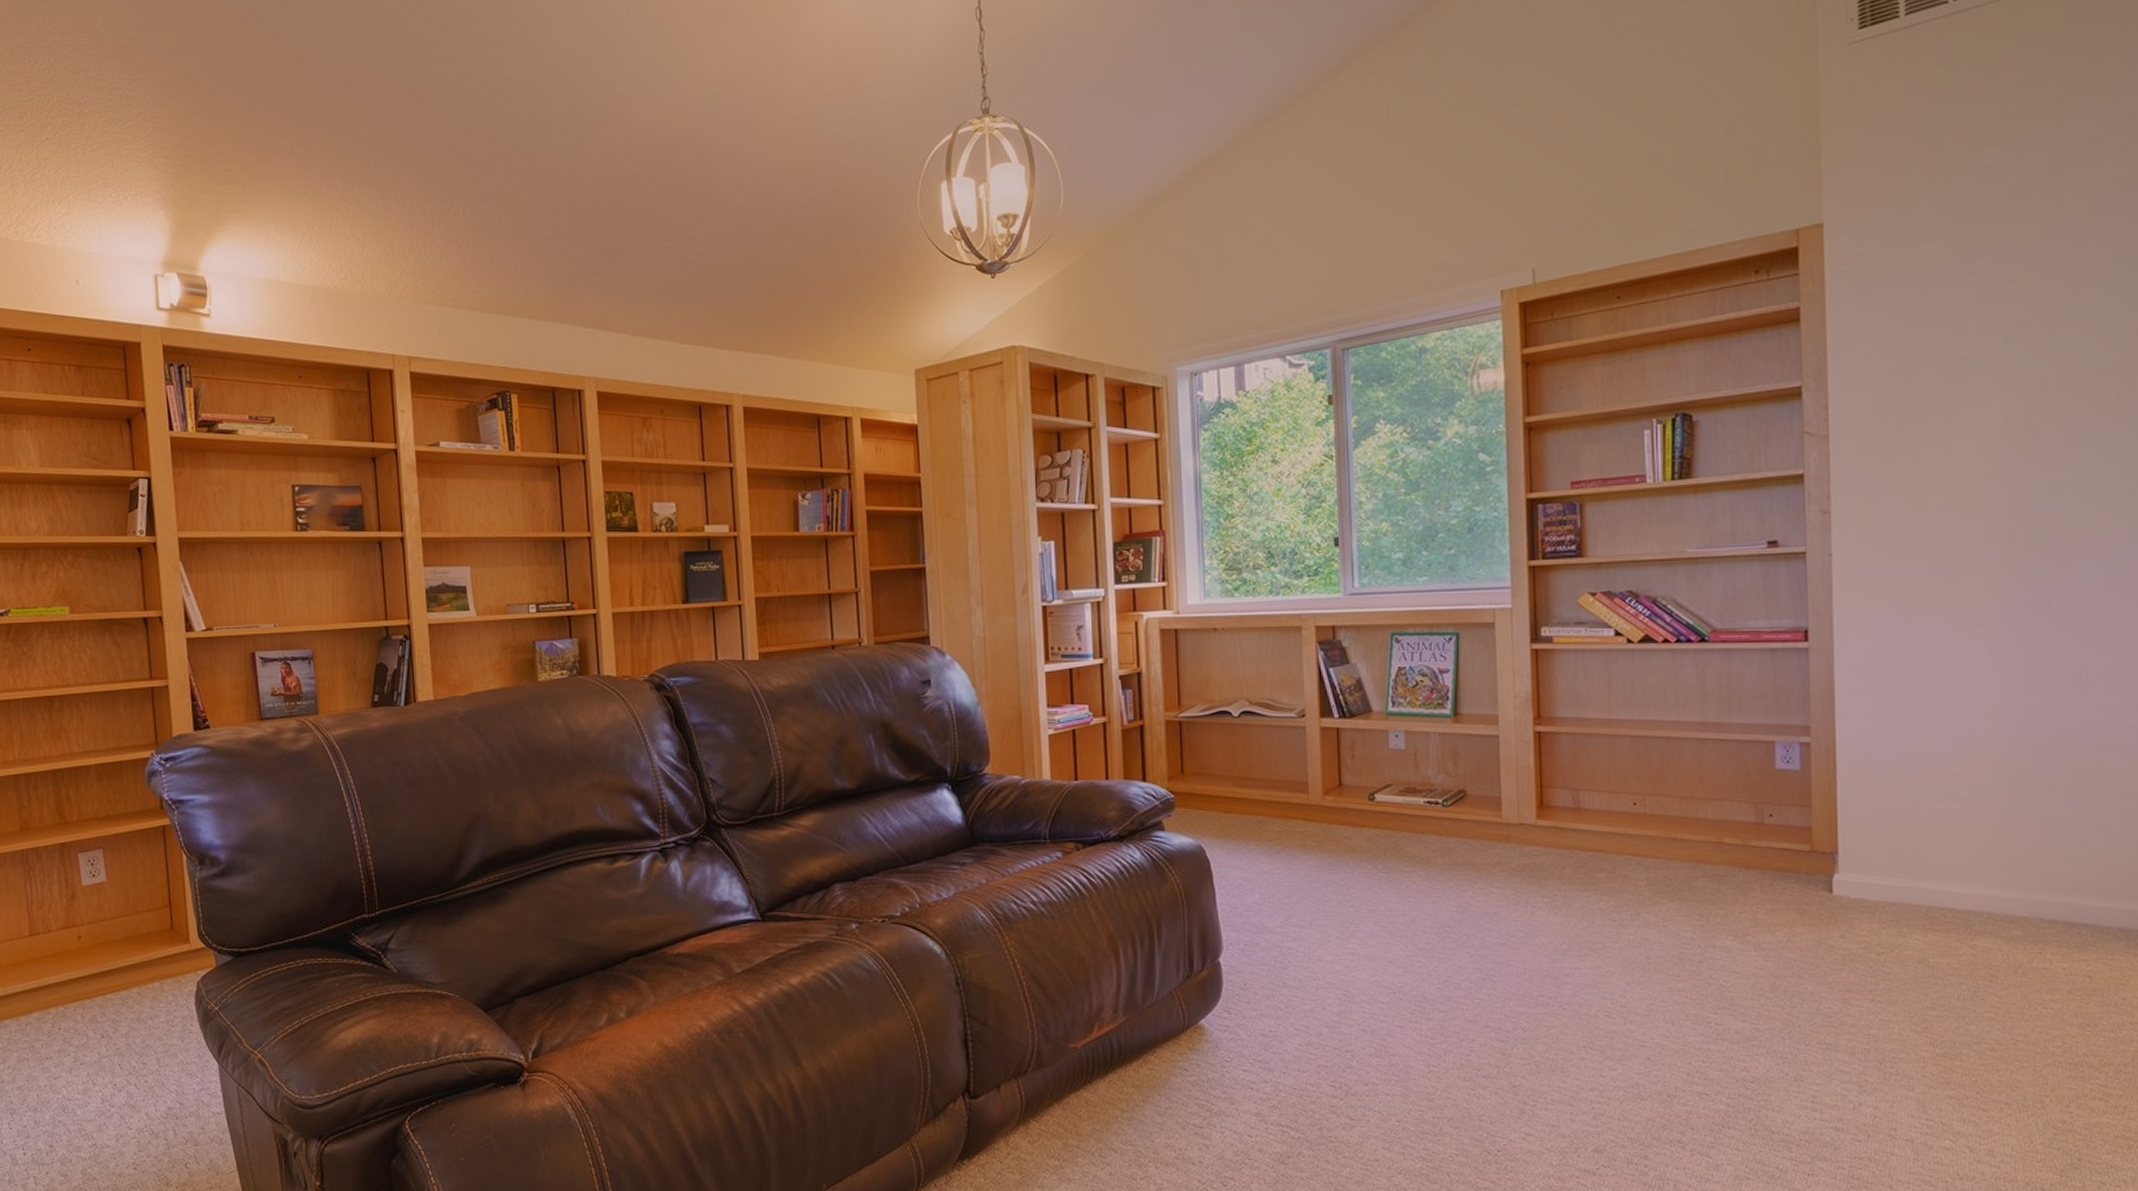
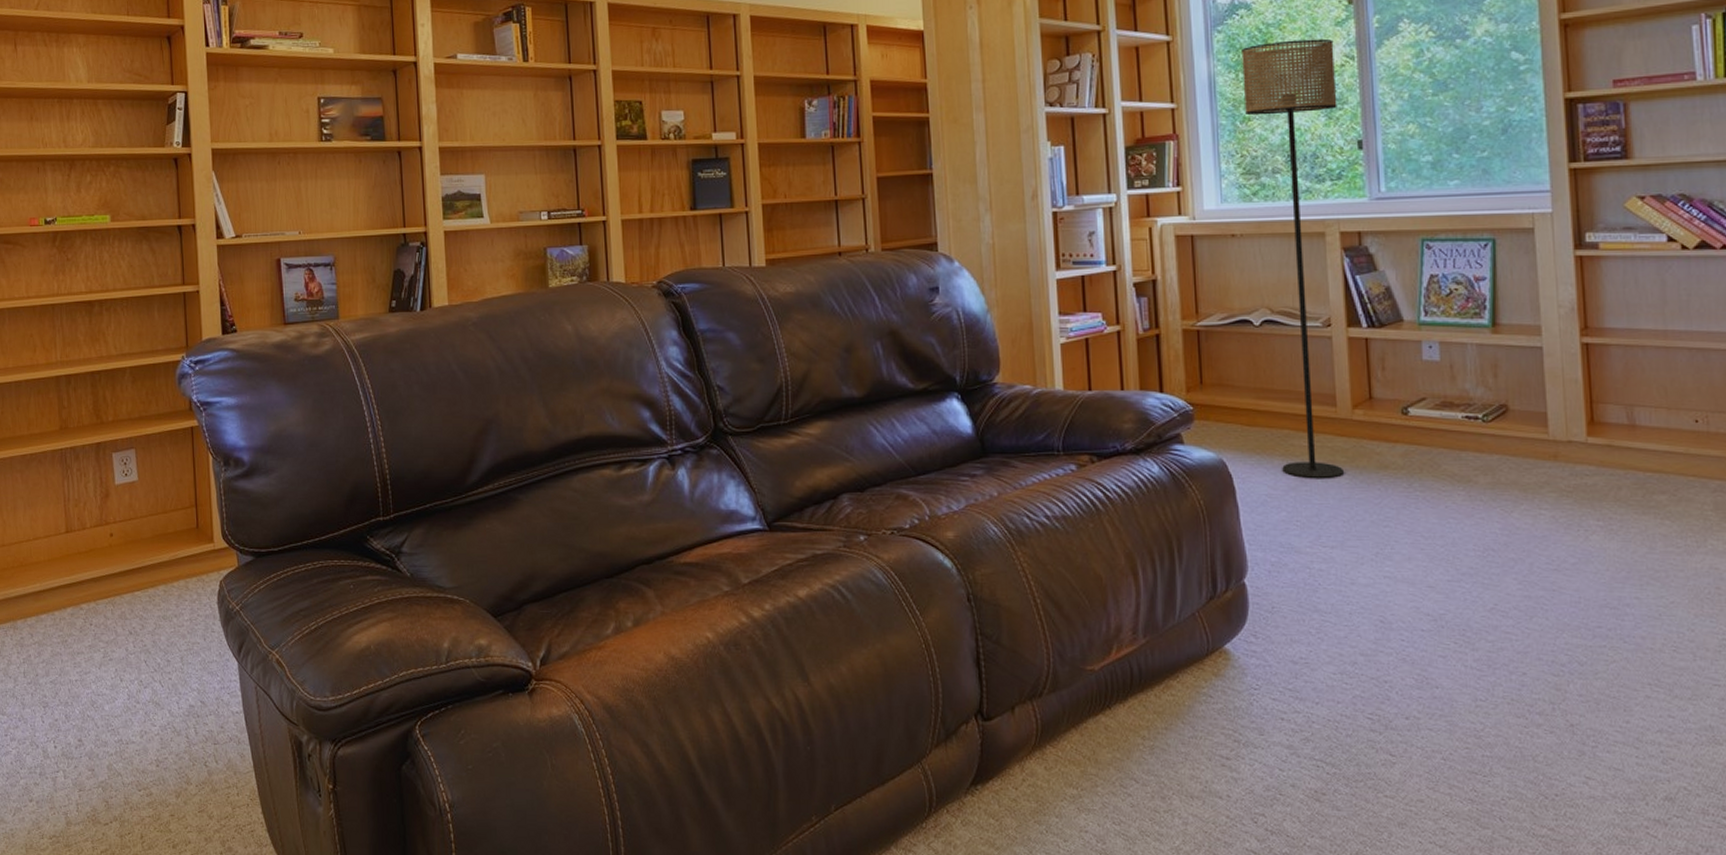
floor lamp: none [1227,438,1316,863] -> present [1242,38,1344,479]

